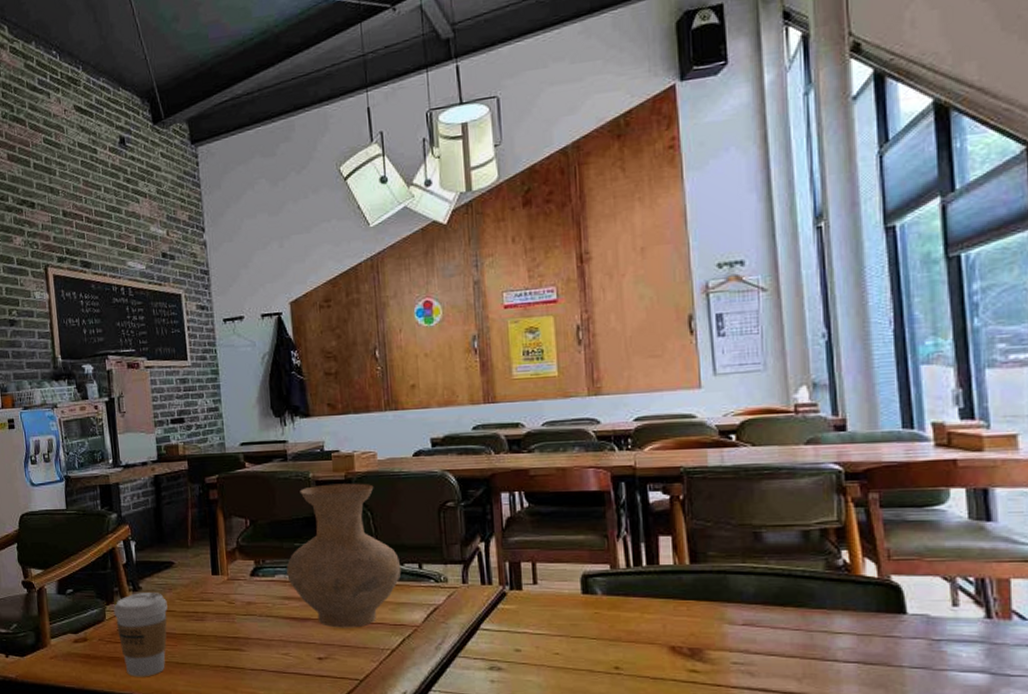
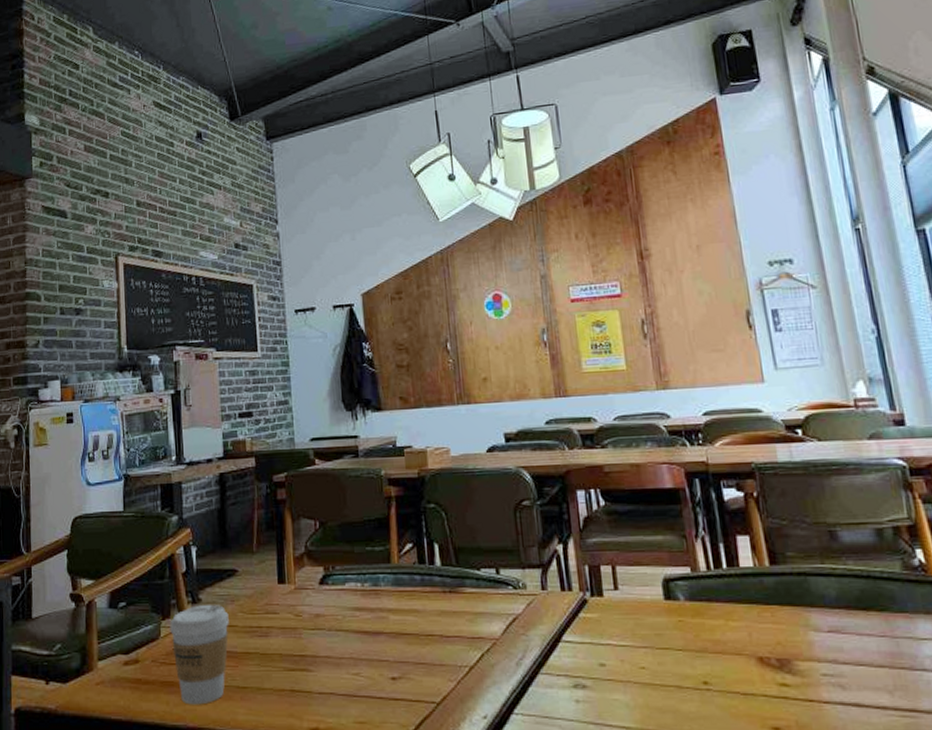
vase: present [286,483,402,628] -> none [357,481,478,643]

